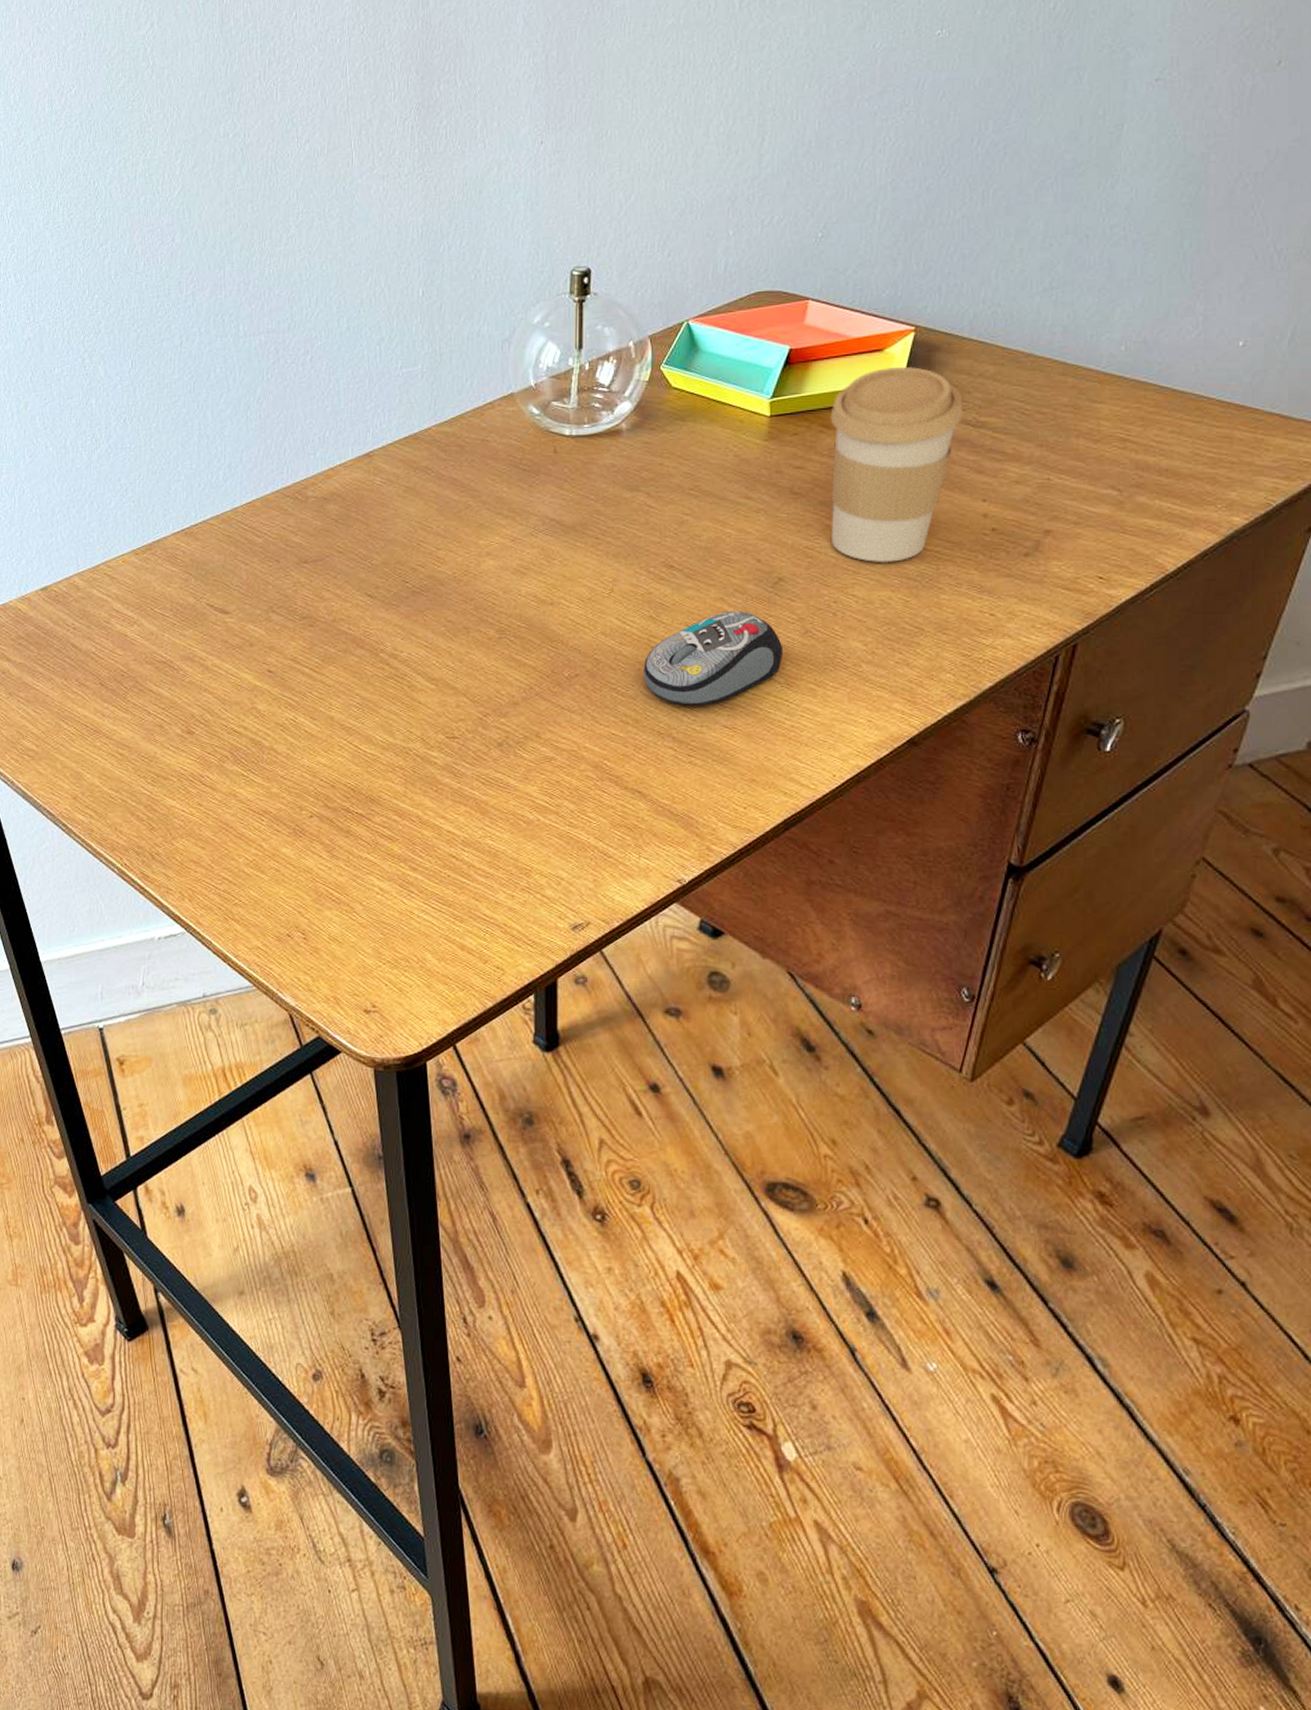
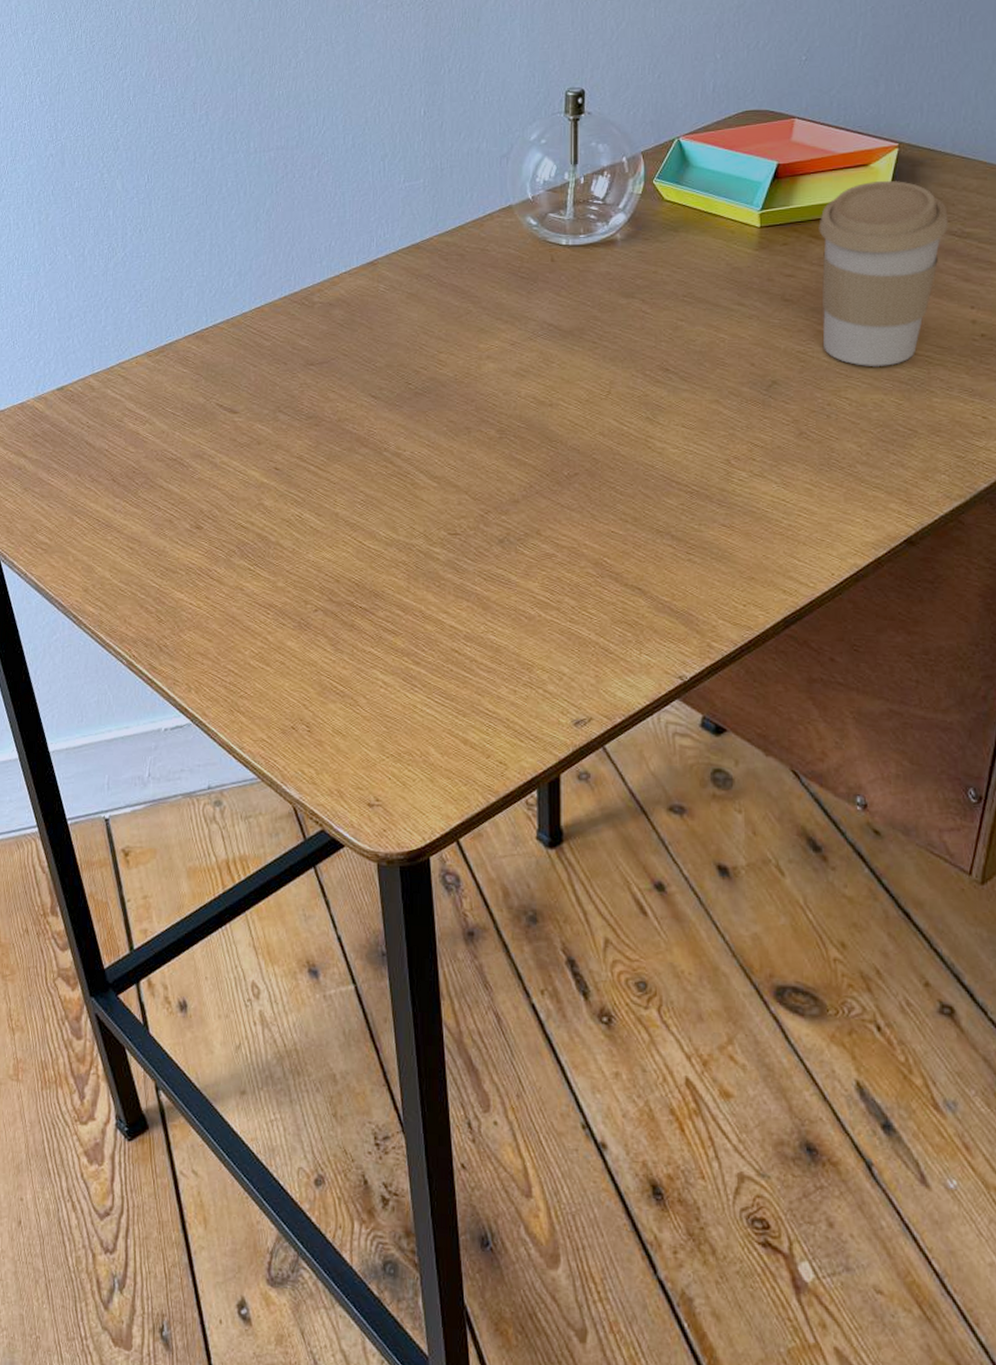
computer mouse: present [644,610,784,706] -> none [642,412,779,505]

